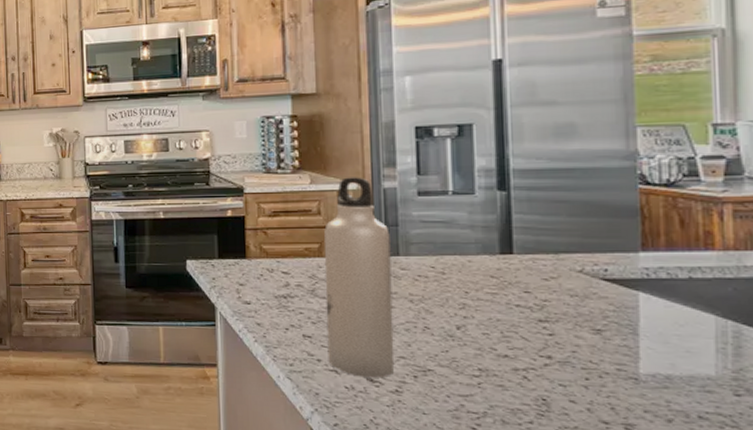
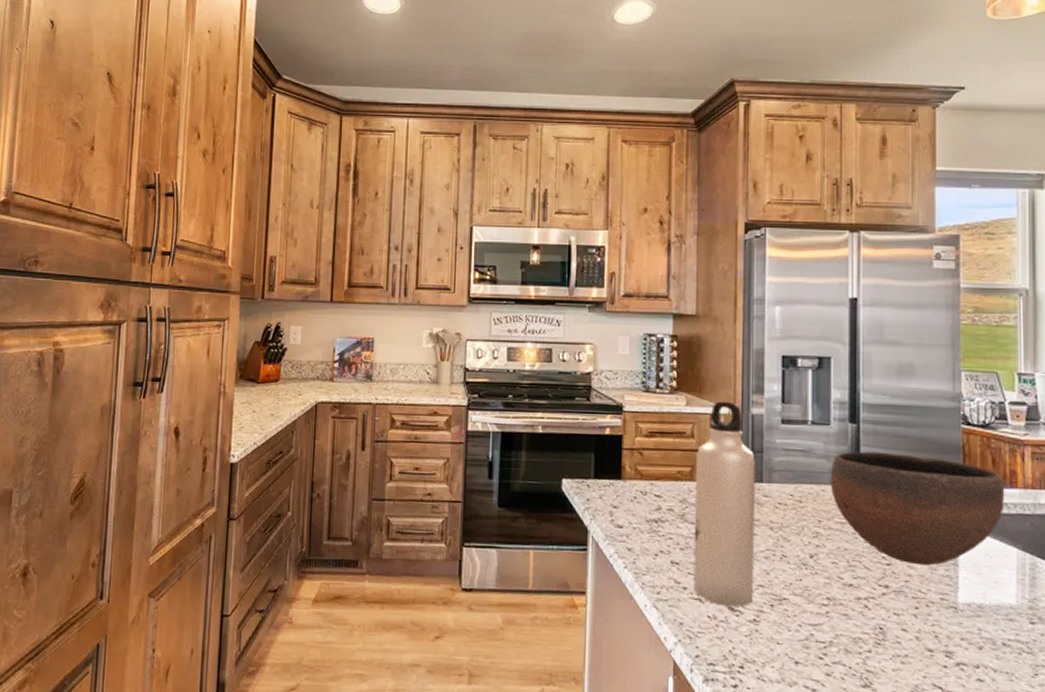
bowl: none [477,219,698,336] -> present [830,451,1005,566]

